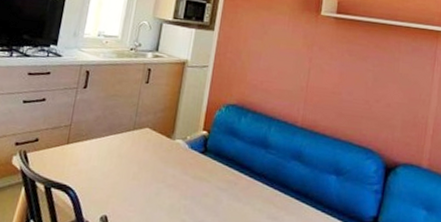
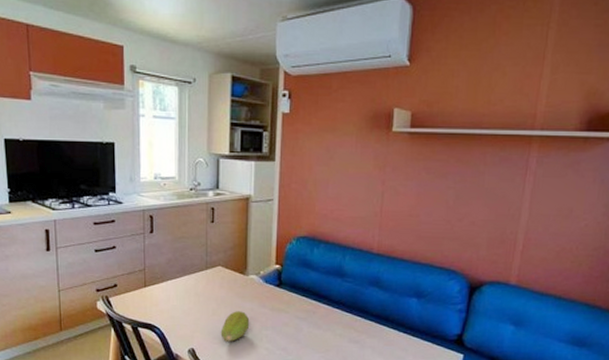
fruit: none [137,176,170,211] -> present [220,311,250,343]

